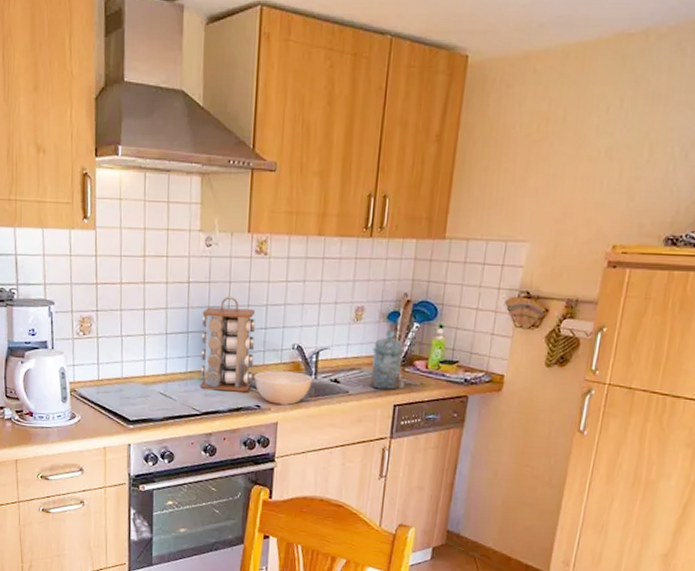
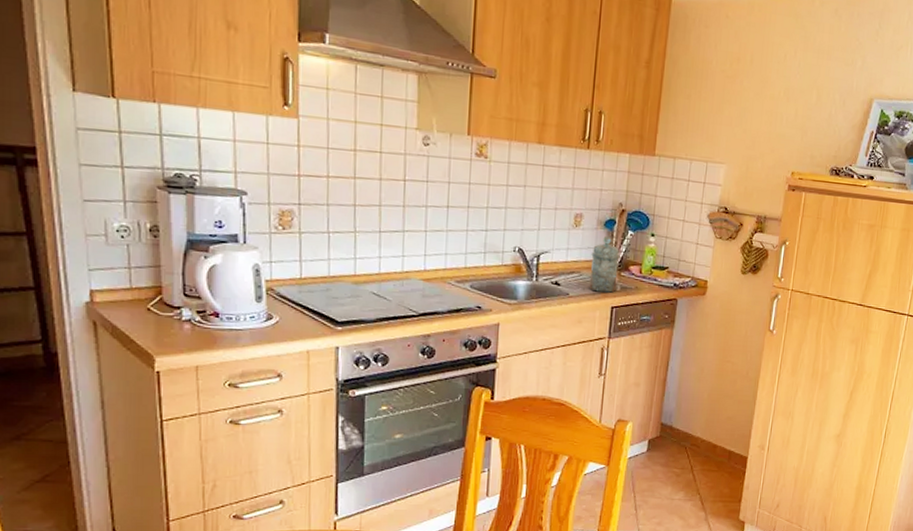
spice rack: present [200,295,256,393] -> none [417,196,477,294]
bowl: present [254,370,313,405] -> none [475,272,534,306]

